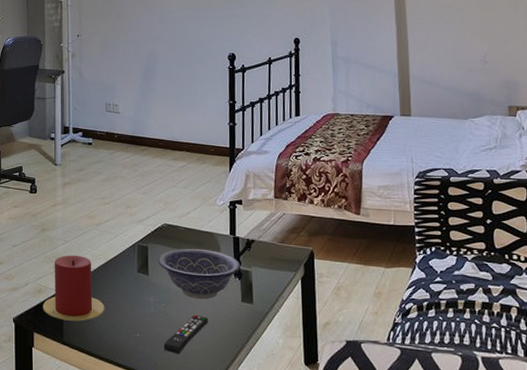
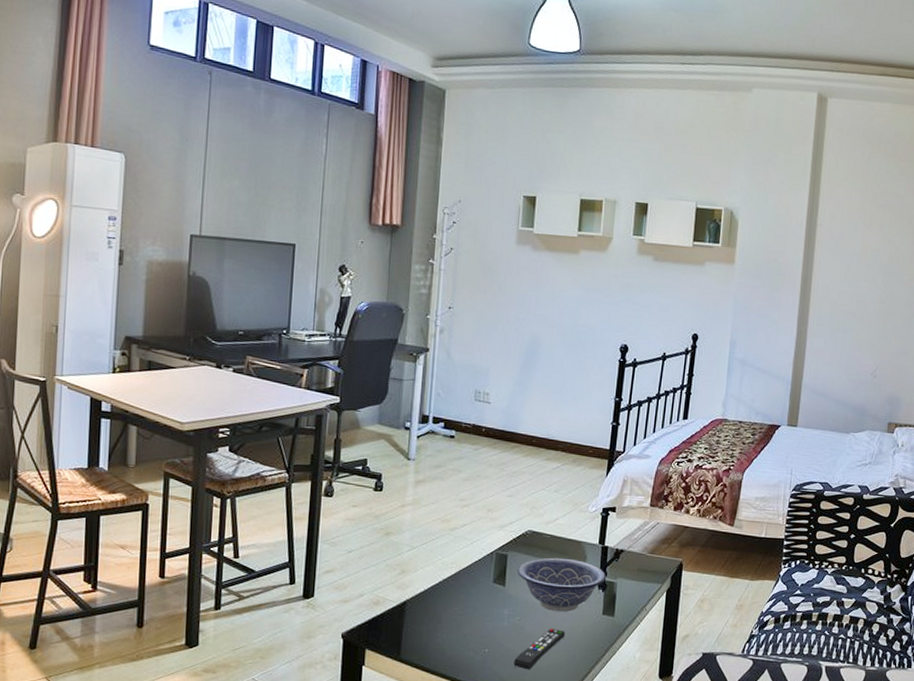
candle: present [43,254,105,321] -> none [379,562,452,637]

